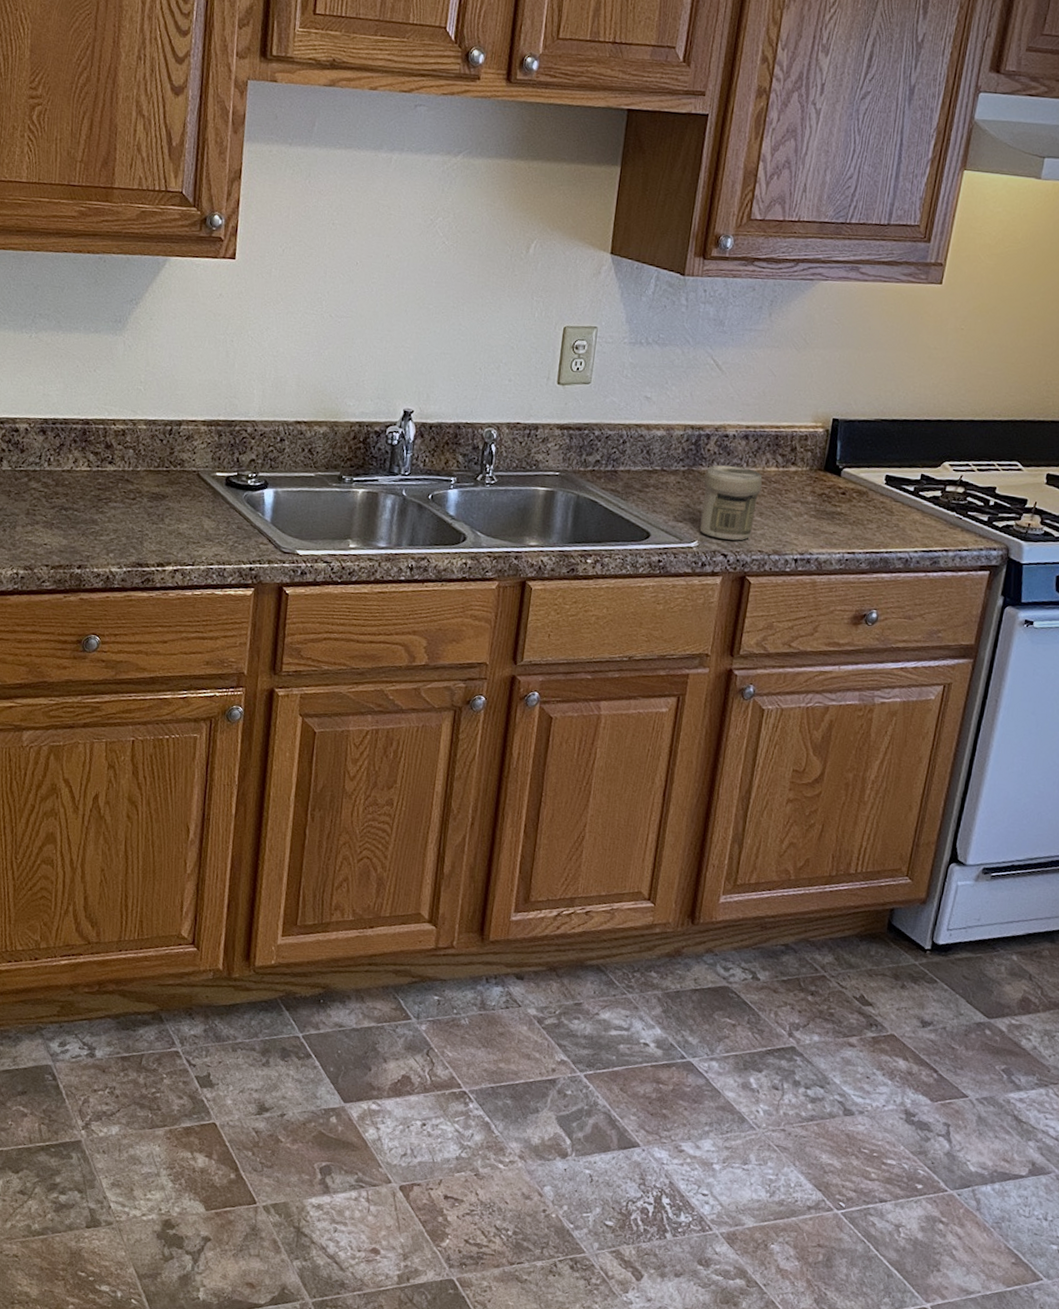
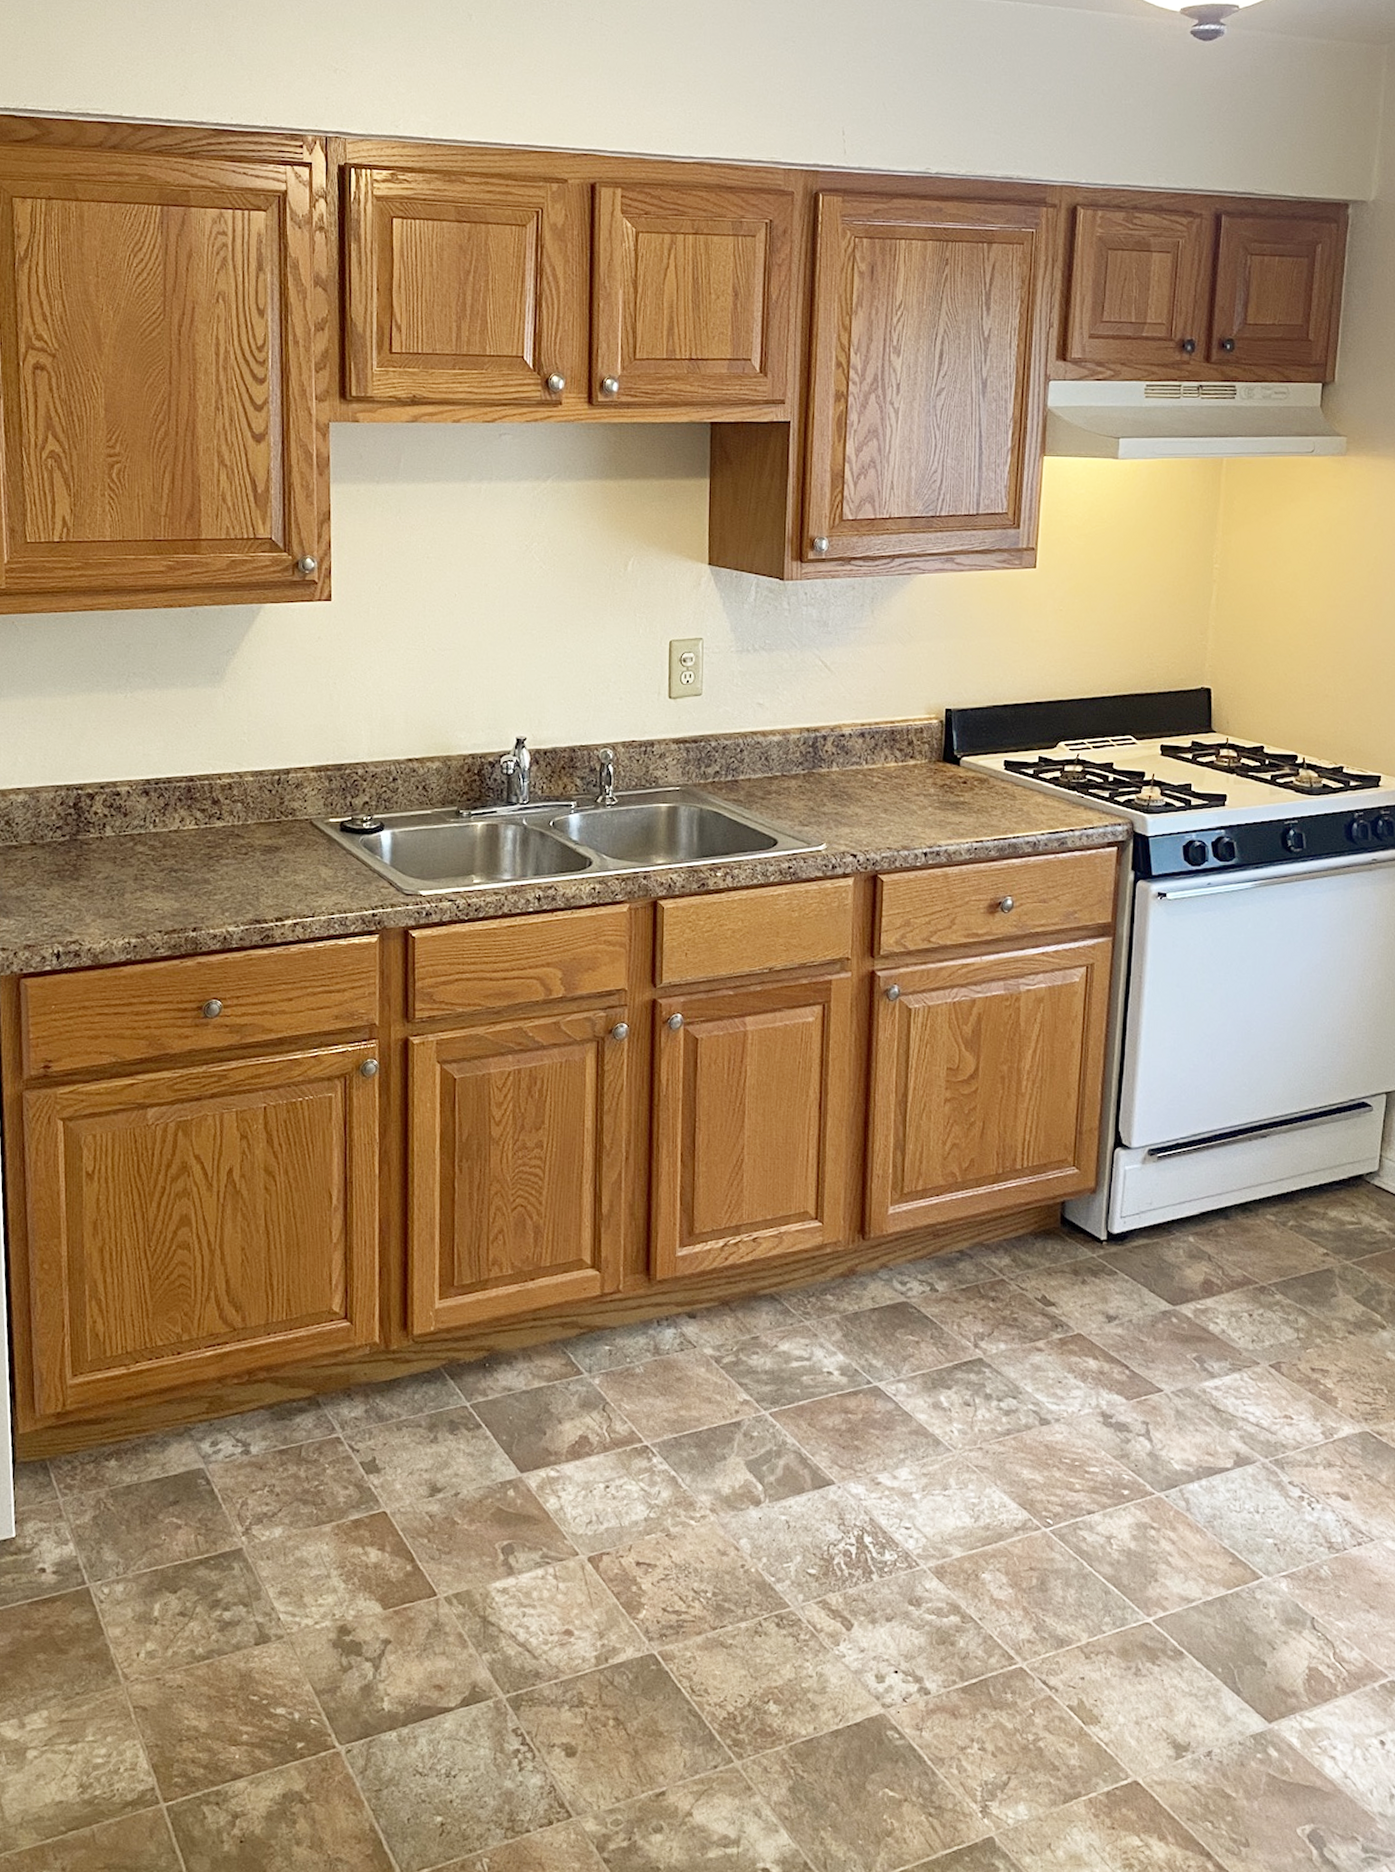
jar: present [699,465,763,541] -> none [825,764,883,840]

